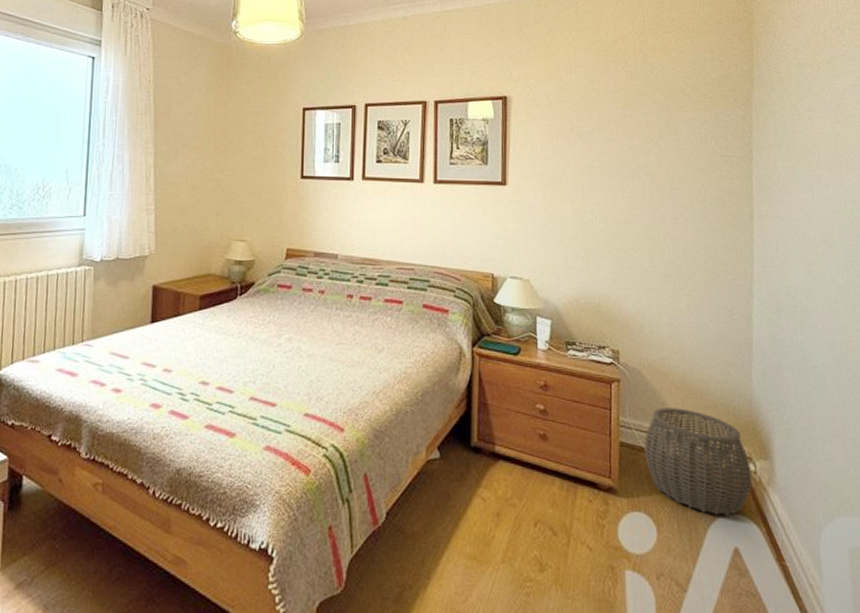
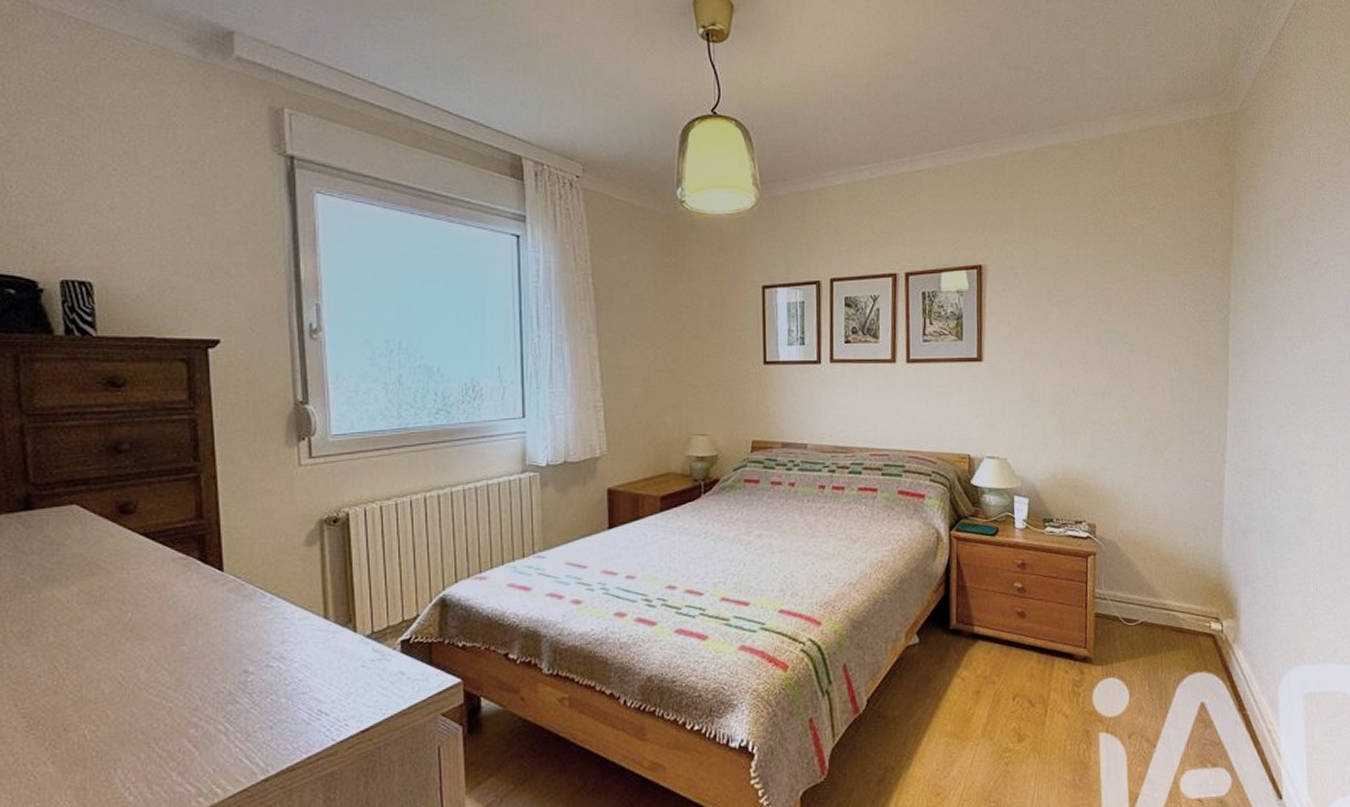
woven basket: present [644,407,753,516] -> none [1118,576,1219,675]

